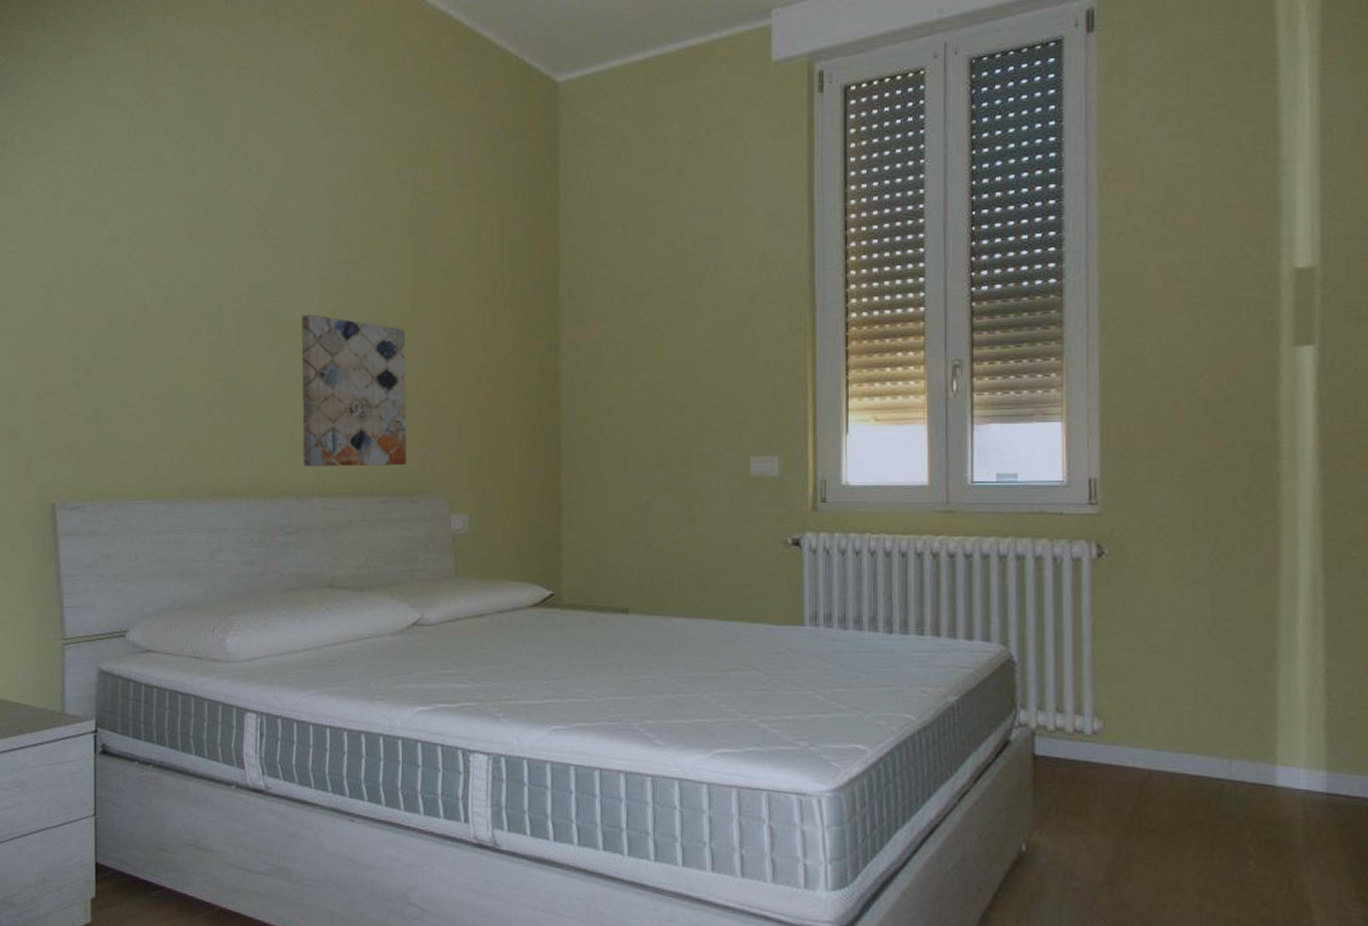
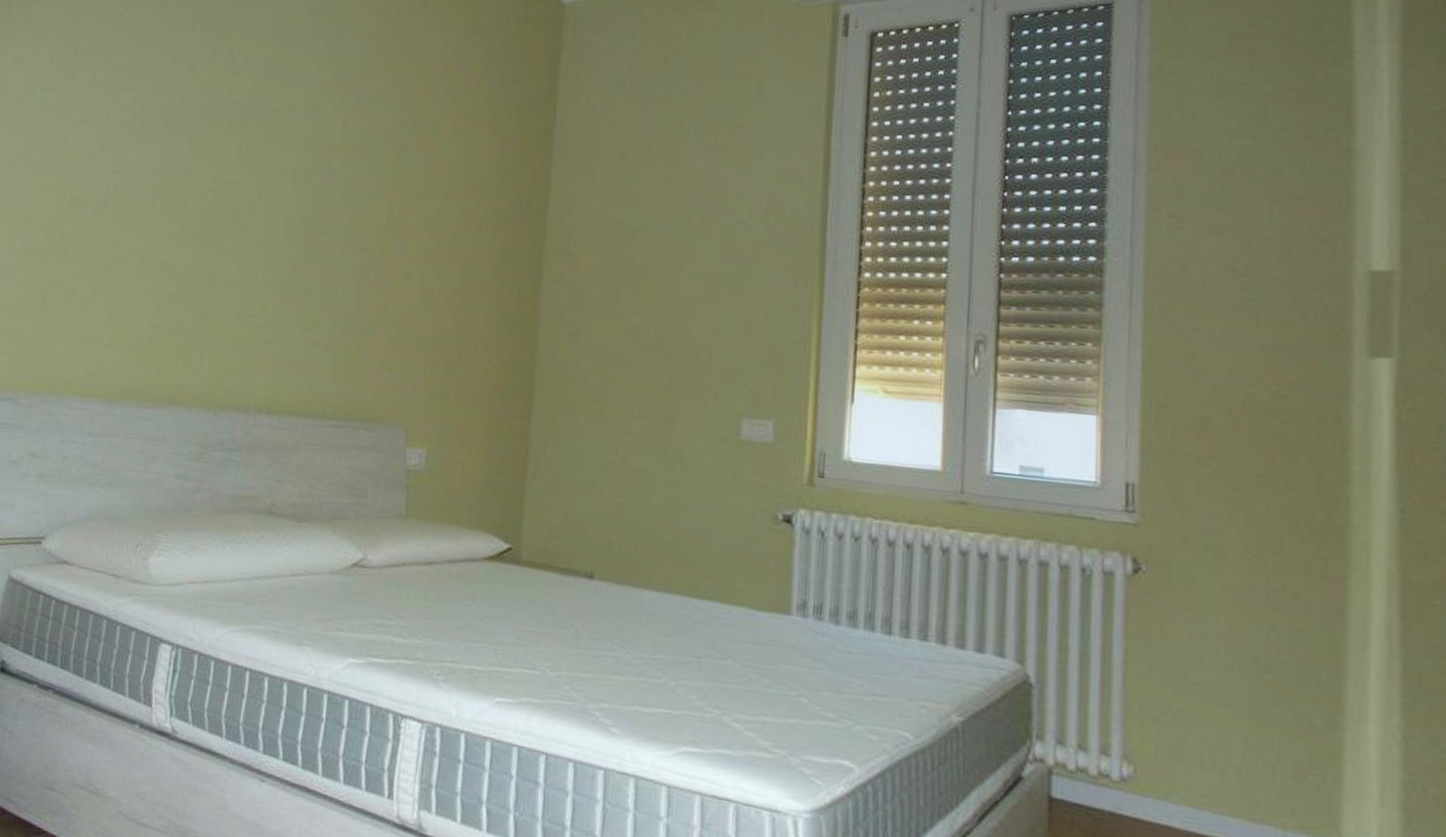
wall art: present [301,314,407,467] -> none [254,218,378,389]

